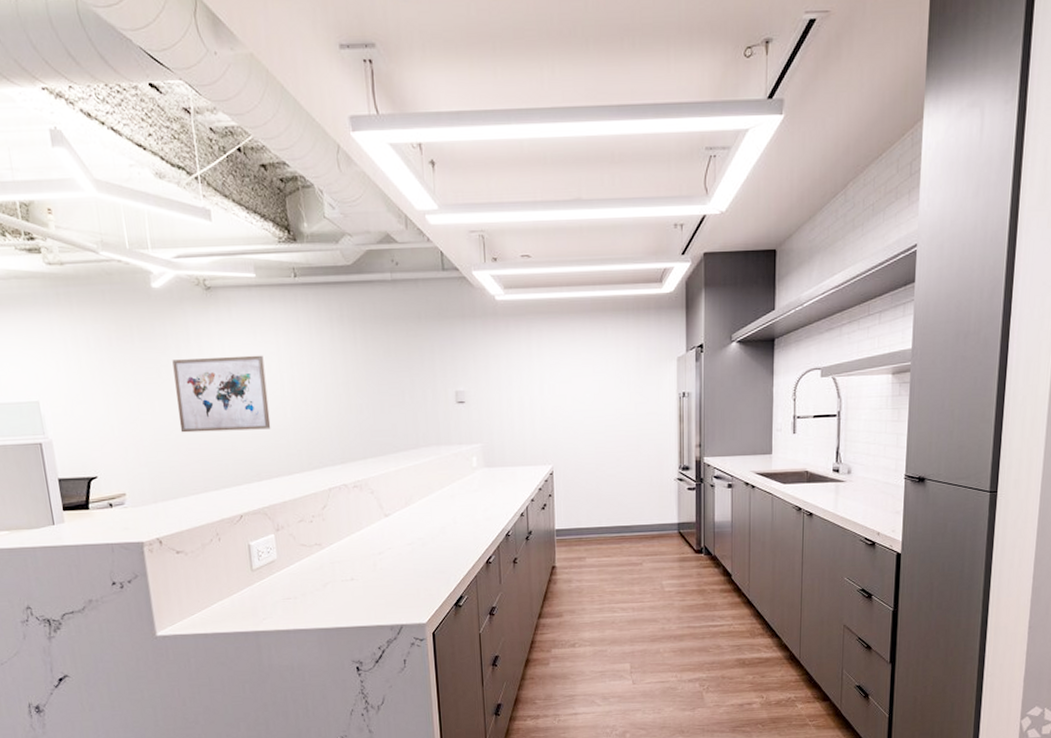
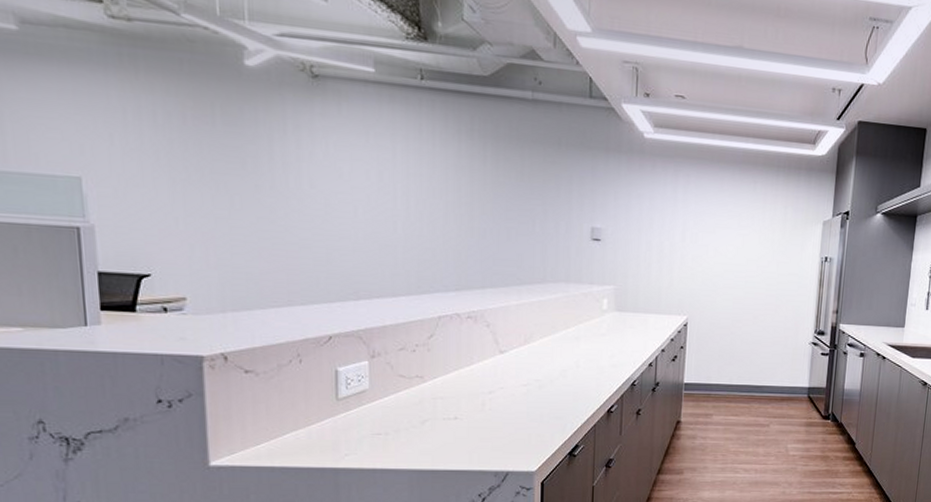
wall art: present [172,355,271,433] -> none [262,151,377,244]

